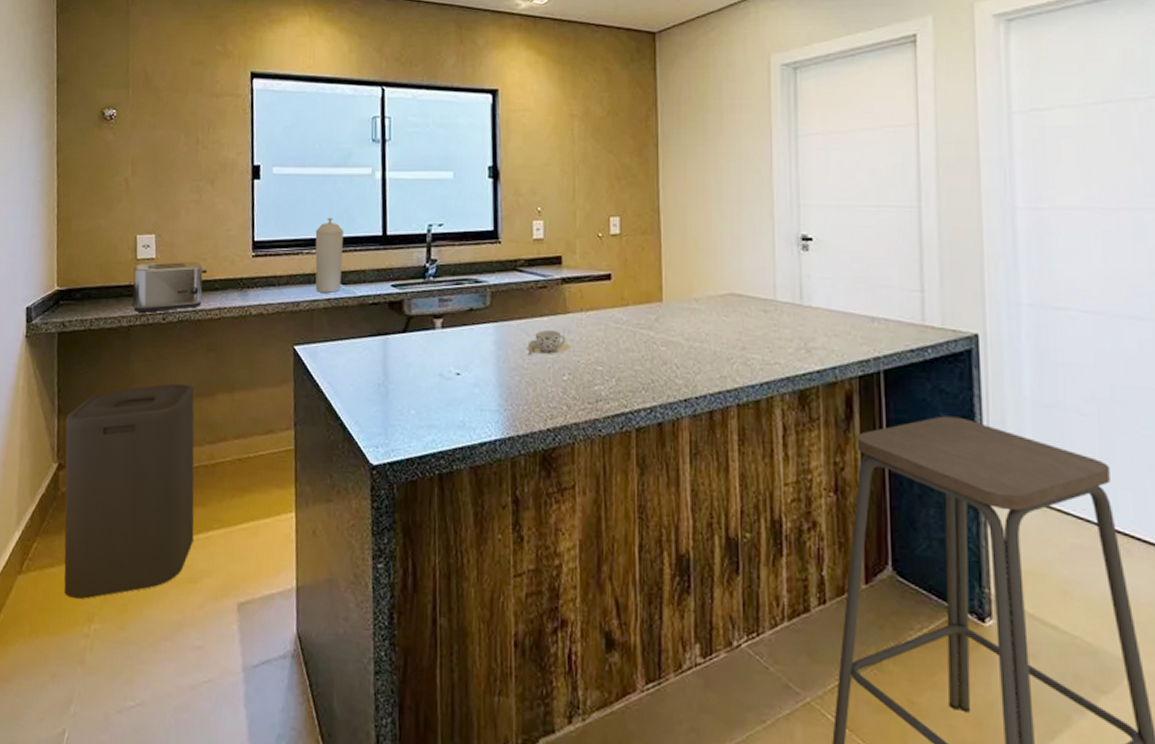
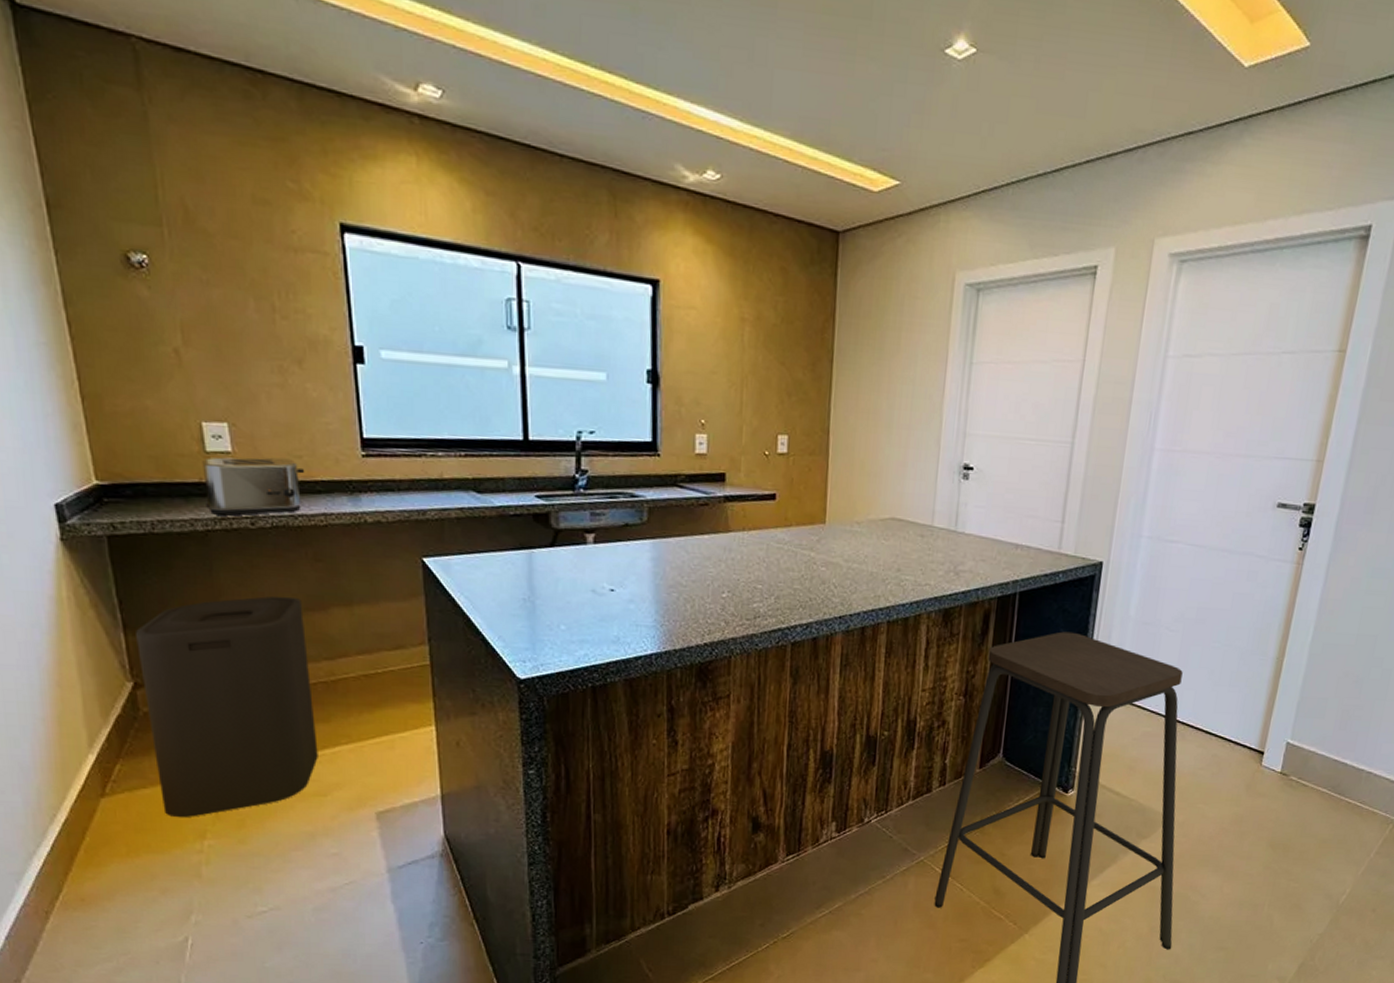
canister: present [315,217,344,293] -> none [441,415,476,502]
teacup: present [526,329,570,356] -> none [684,548,731,574]

